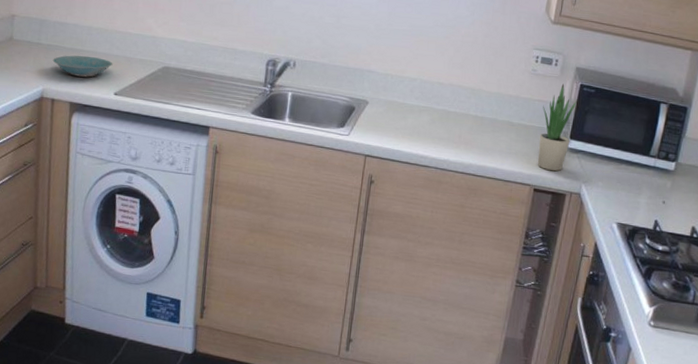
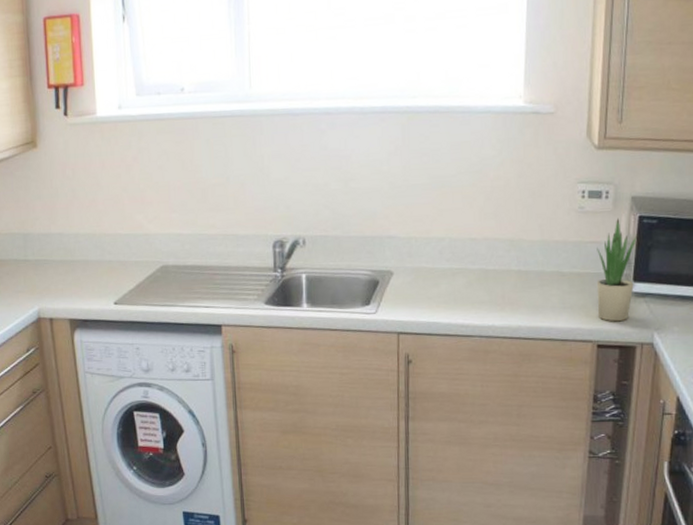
bowl: present [52,55,113,78] -> none [43,266,107,290]

